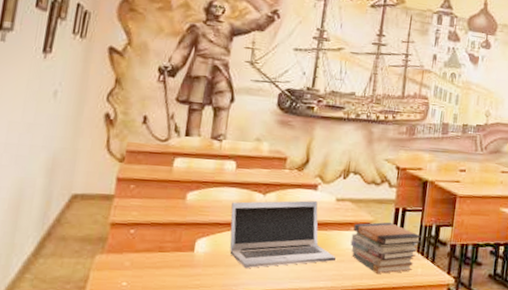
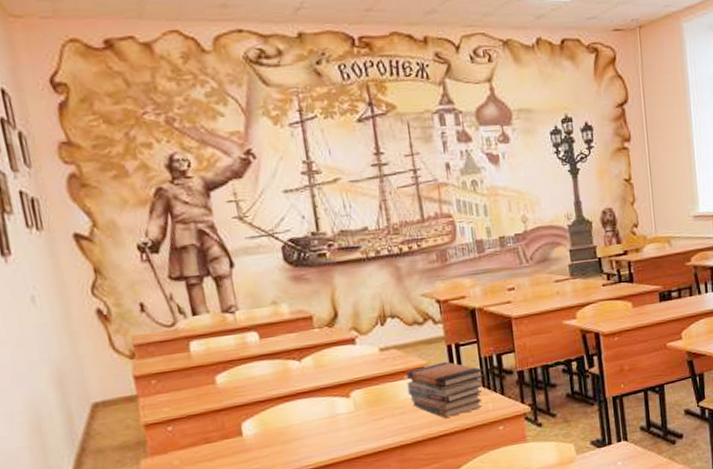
laptop: present [229,200,336,268] -> none [267,356,397,441]

